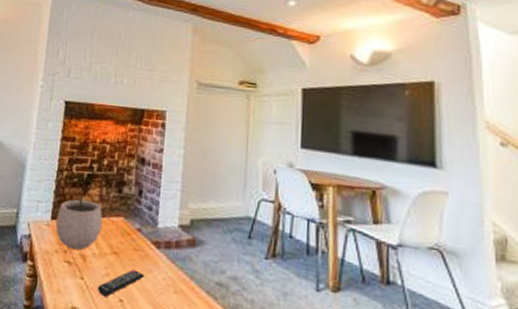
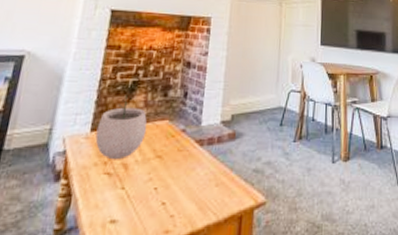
remote control: present [97,269,145,297] -> none [139,170,188,202]

